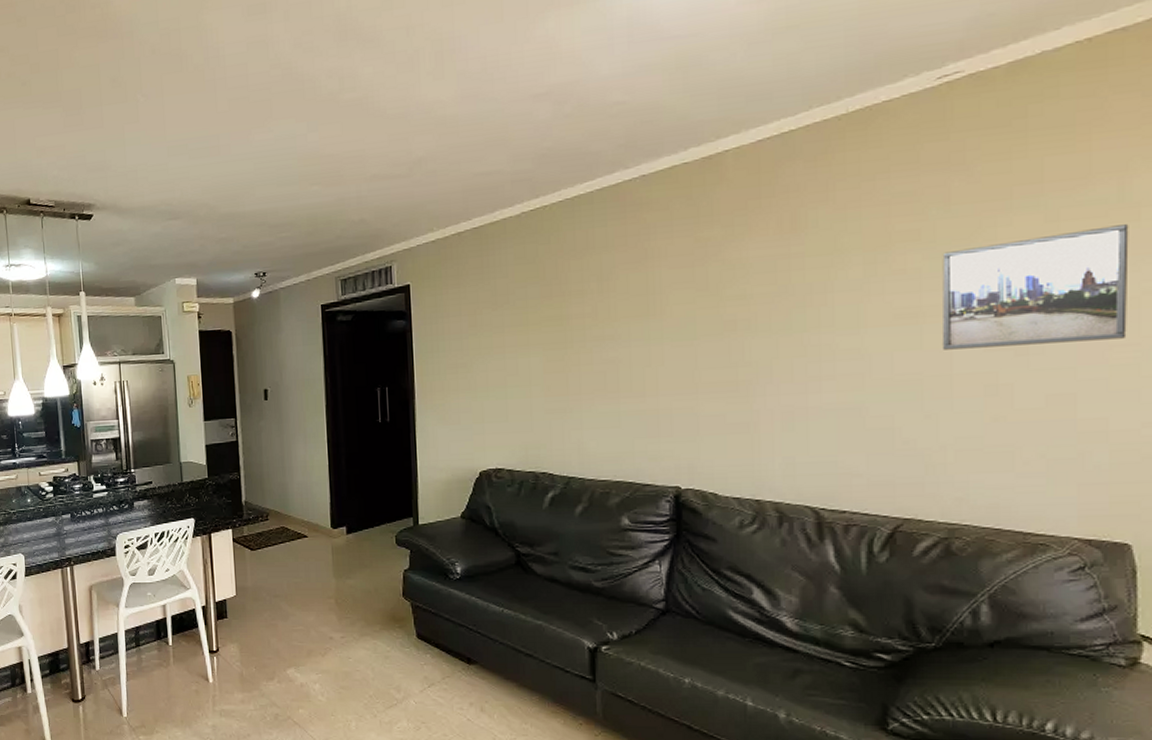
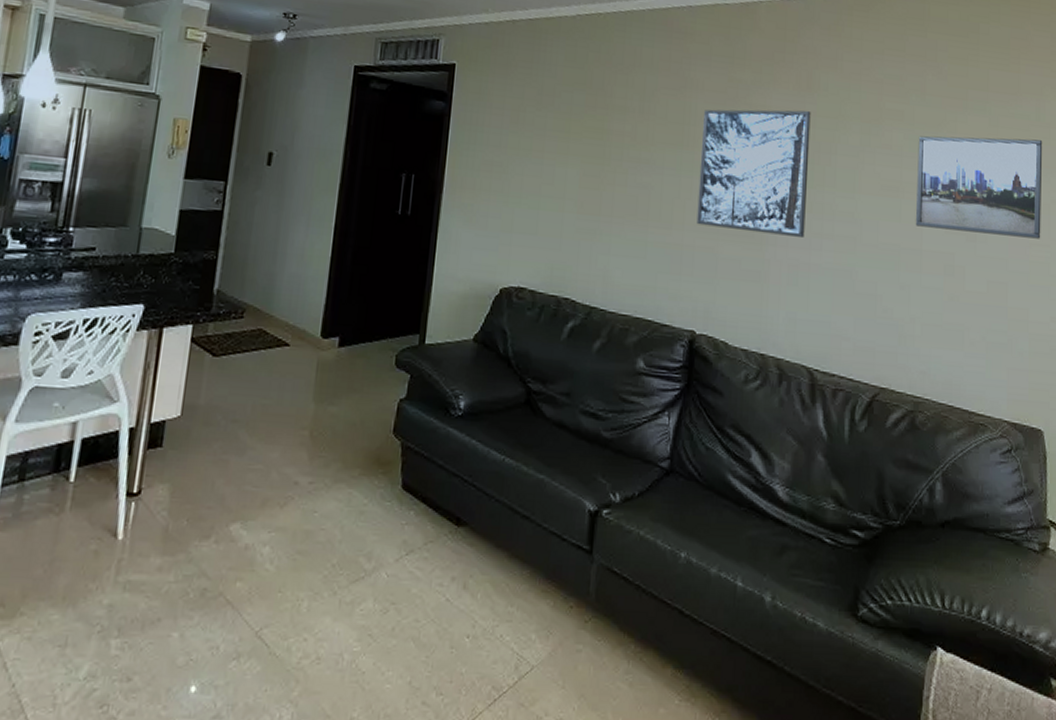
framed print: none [669,252,799,388] -> present [696,109,811,237]

